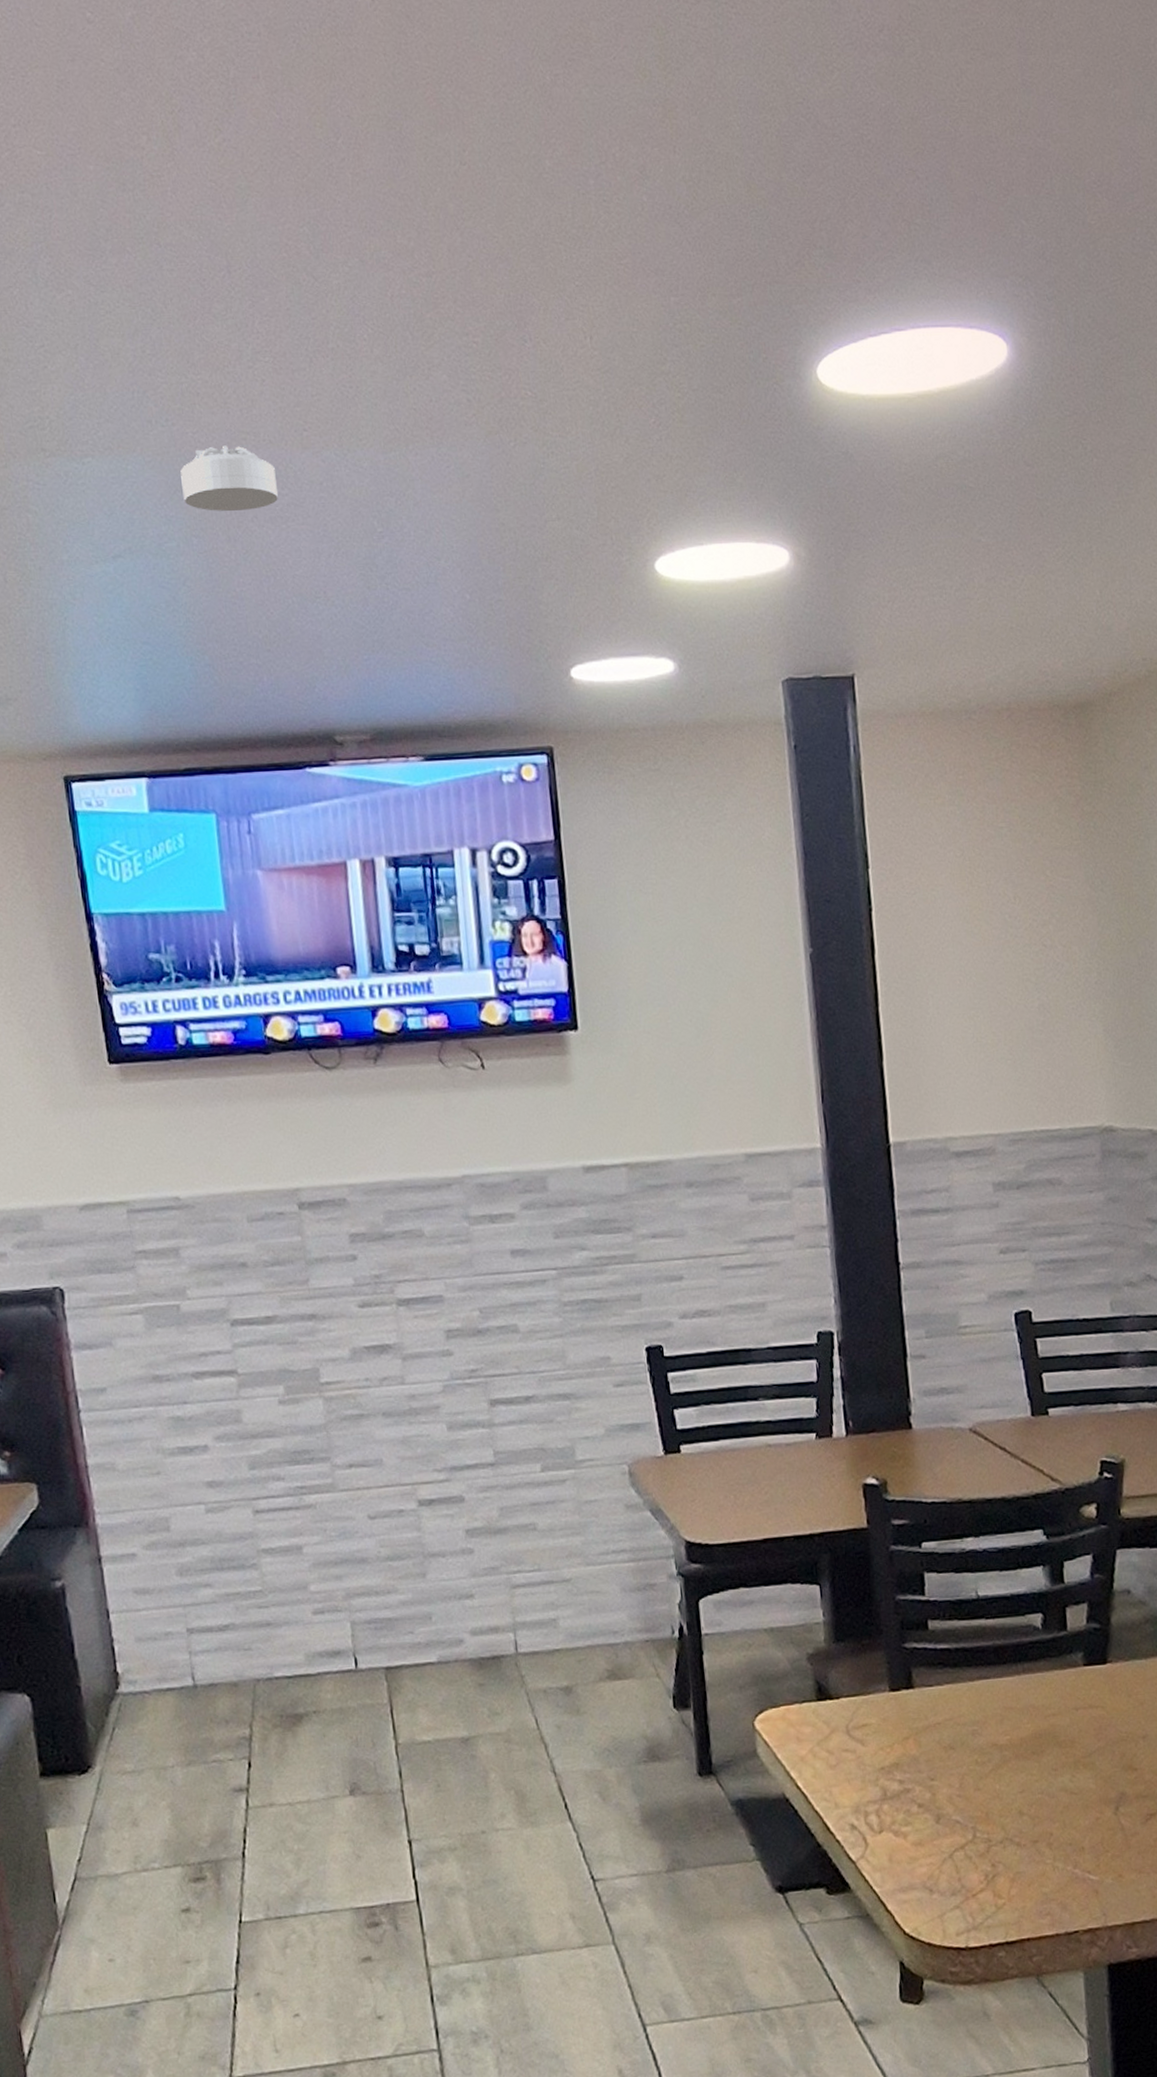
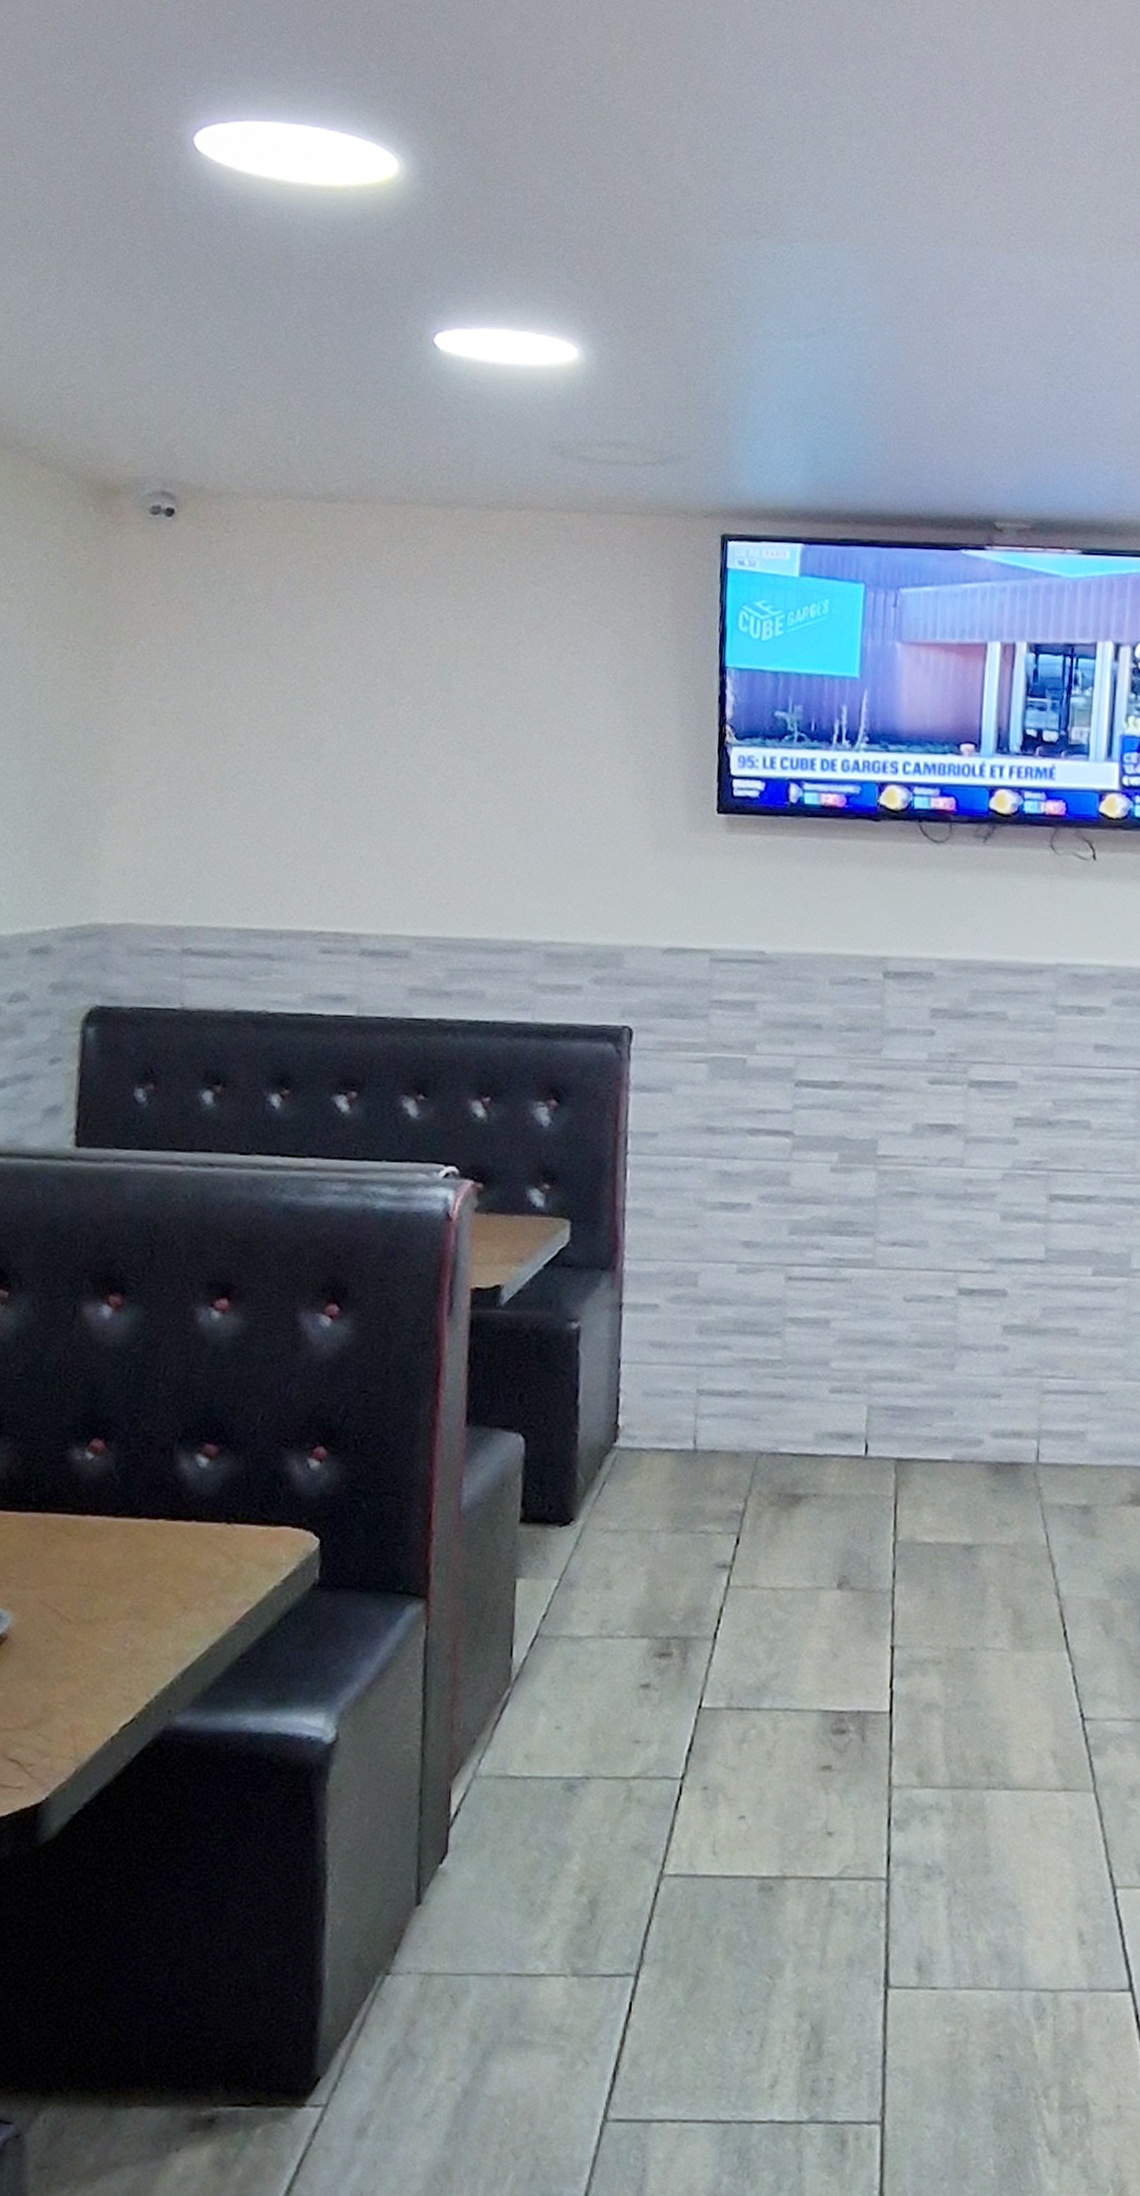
smoke detector: present [180,445,278,512] -> none [883,242,977,304]

